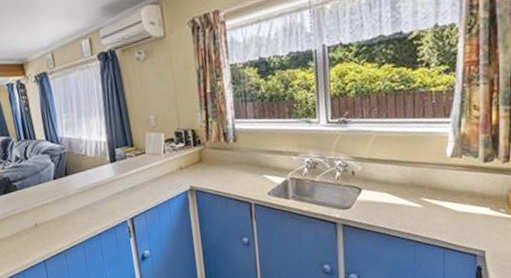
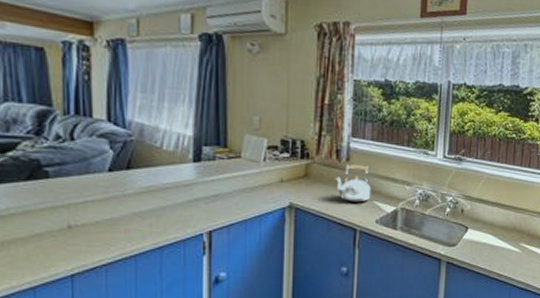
kettle: none [226,143,261,179] -> present [335,164,371,203]

